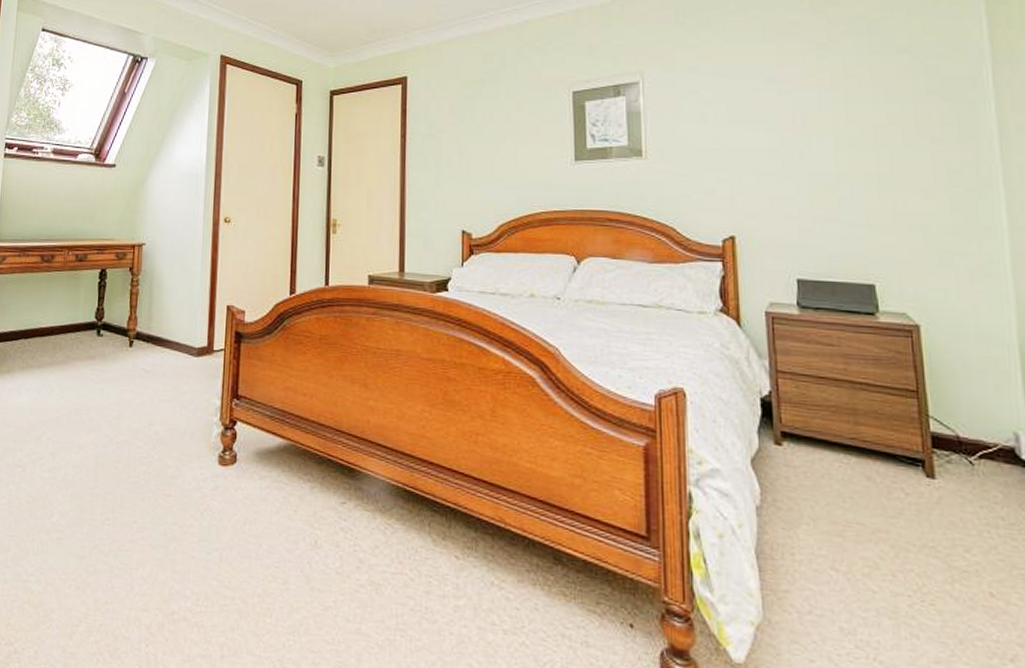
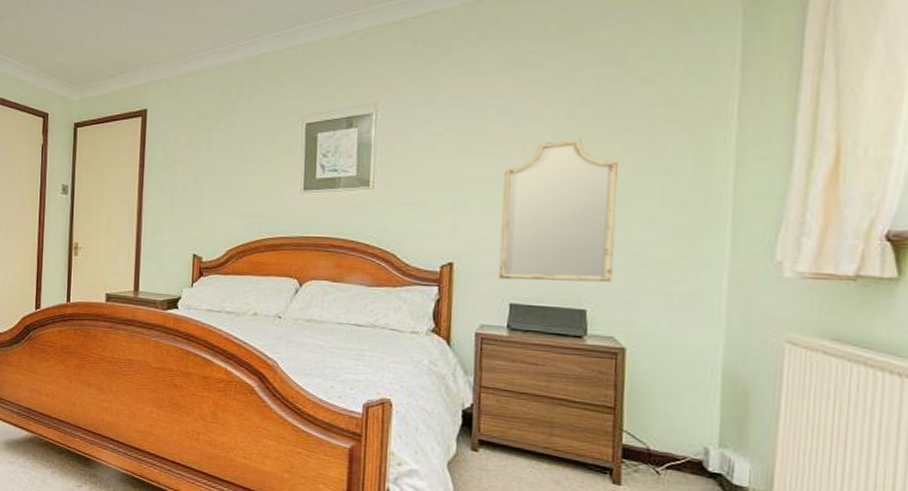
home mirror: none [777,107,896,255] -> present [498,138,620,283]

